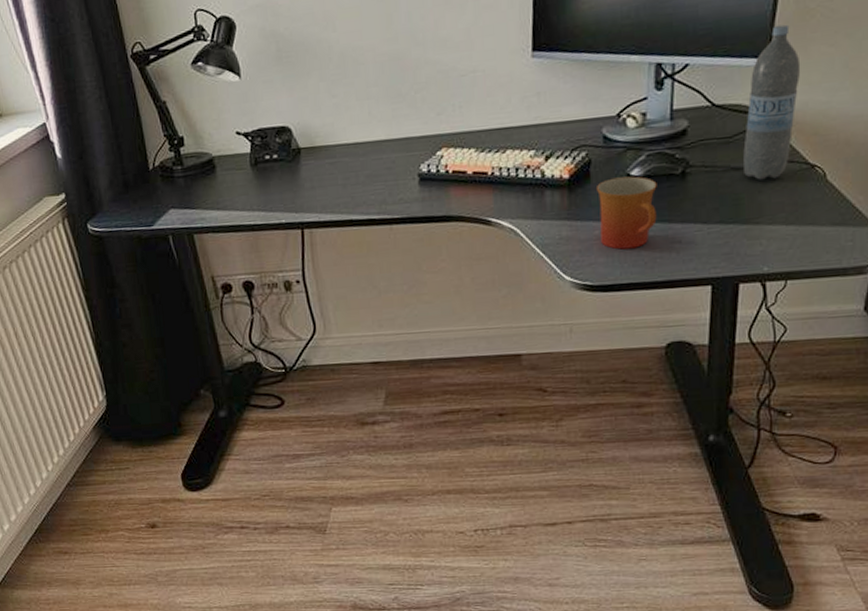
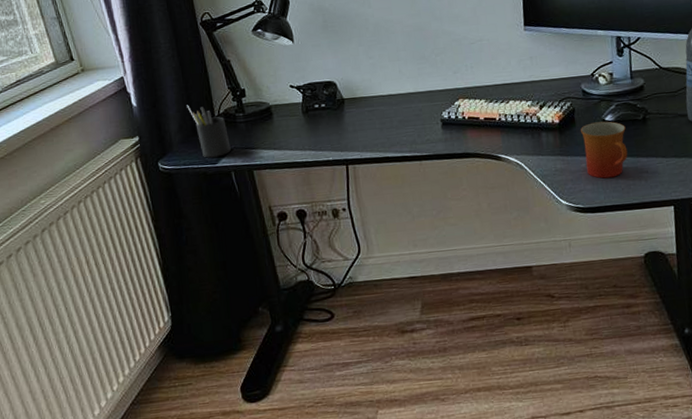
pen holder: none [117,156,168,219] -> present [187,105,231,158]

